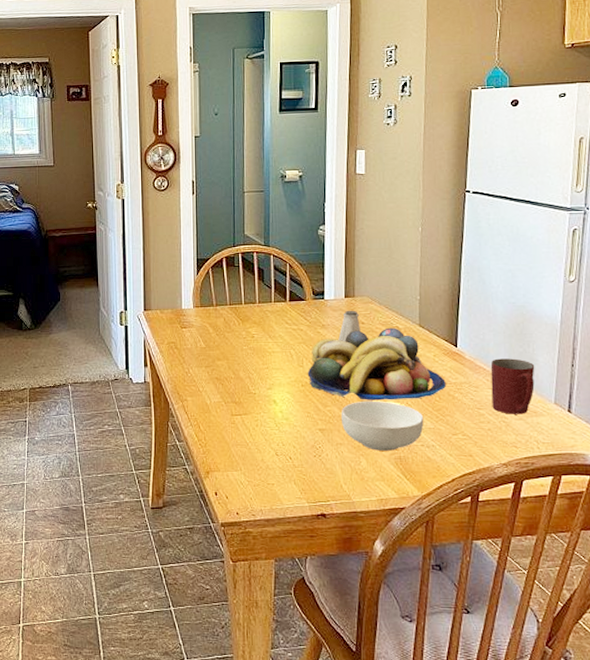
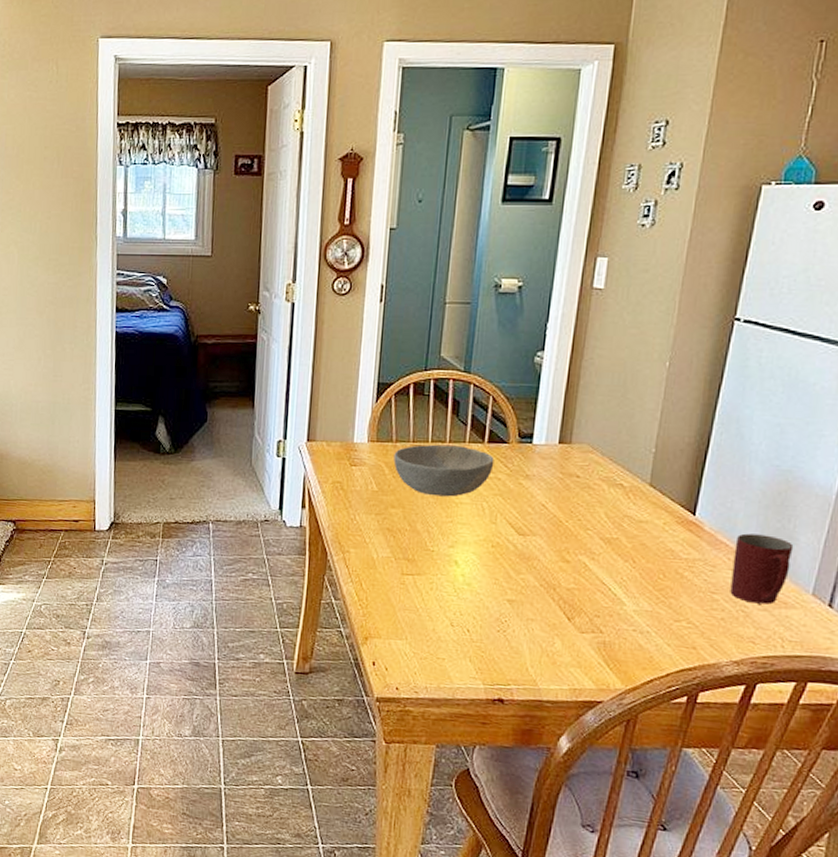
bowl: none [216,305,296,348] -> present [393,444,495,497]
fruit bowl: present [307,327,446,400] -> none [500,484,675,575]
saltshaker: present [338,310,360,342] -> none [544,459,575,498]
cereal bowl: present [341,400,424,451] -> none [535,571,641,634]

